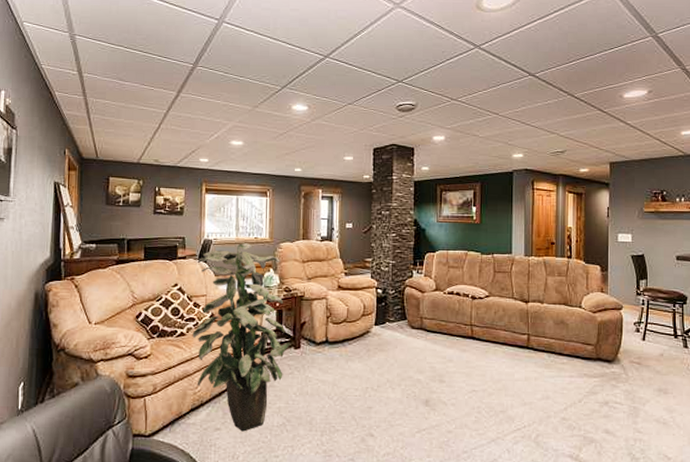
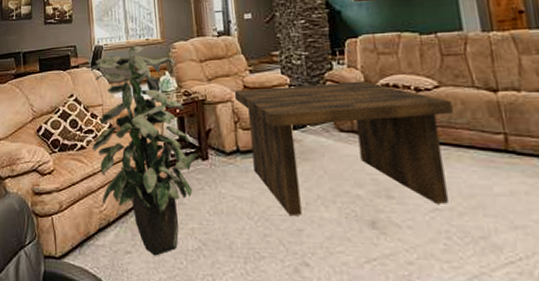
coffee table: none [329,288,496,397] -> present [234,81,453,217]

